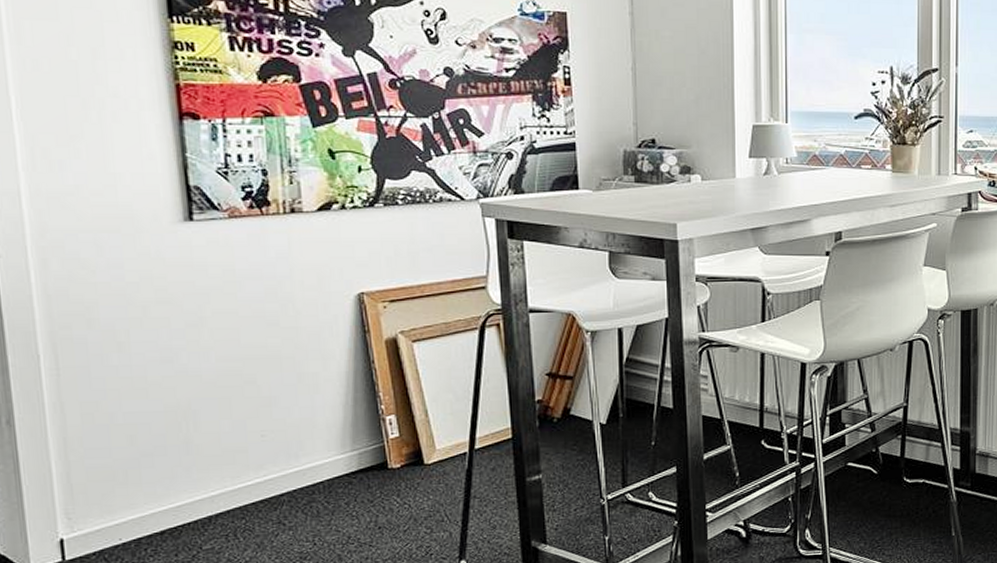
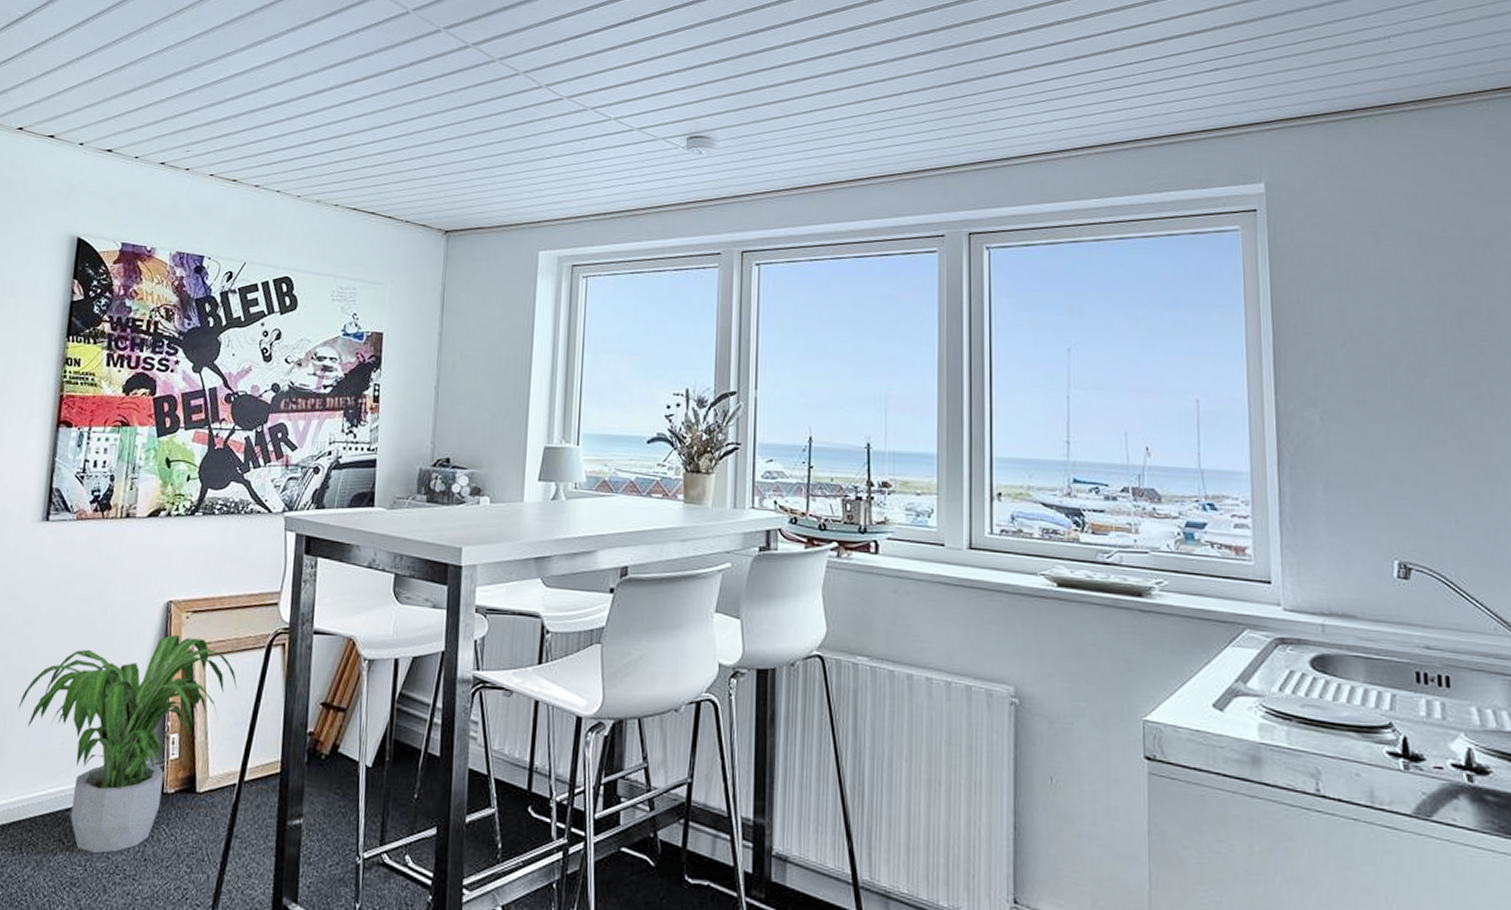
potted plant: none [200,324,452,529] -> present [17,634,237,853]

